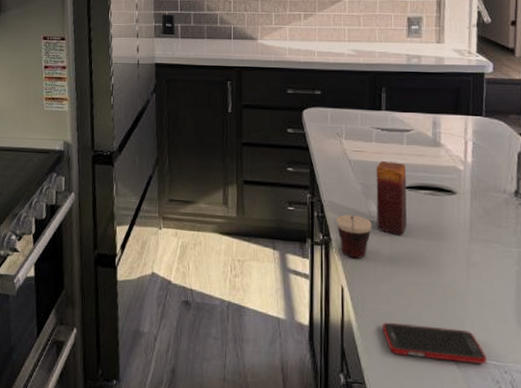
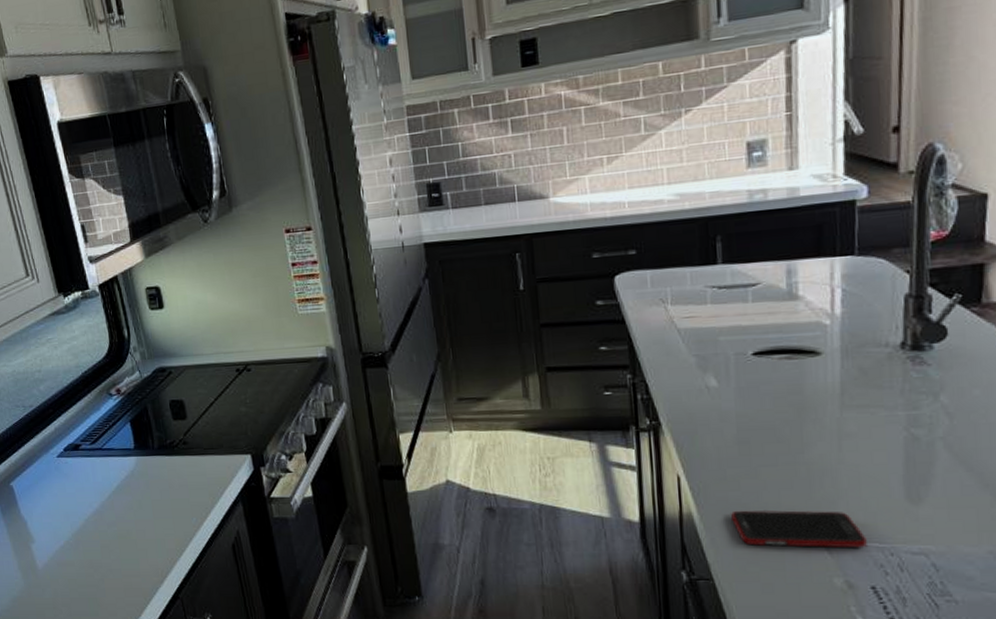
cup: present [336,214,372,259] -> none [665,392,712,443]
candle: present [376,160,407,236] -> none [713,324,757,411]

